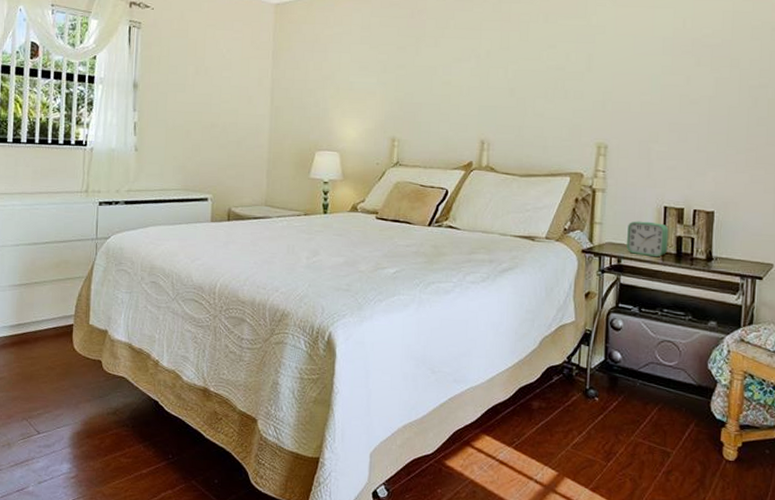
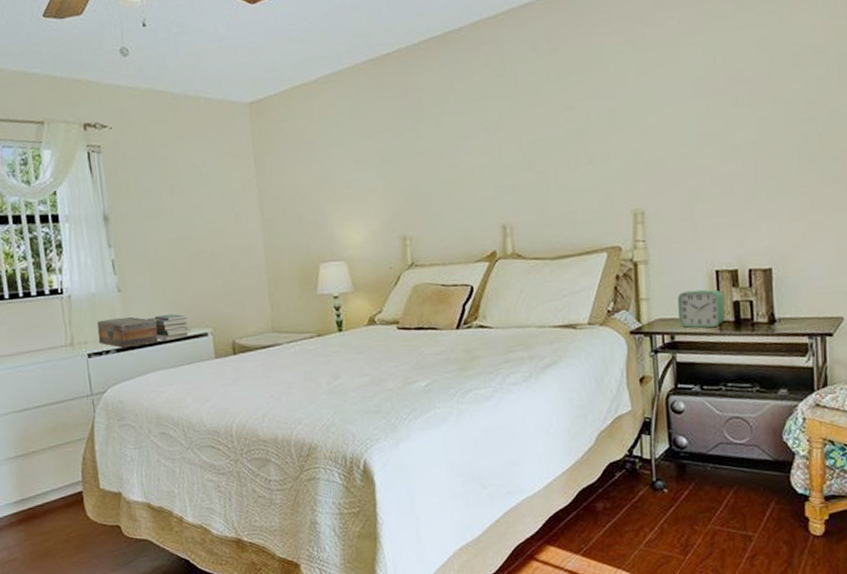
decorative box: none [110,174,164,201] -> present [97,316,159,348]
books: none [157,176,194,201] -> present [147,314,192,341]

